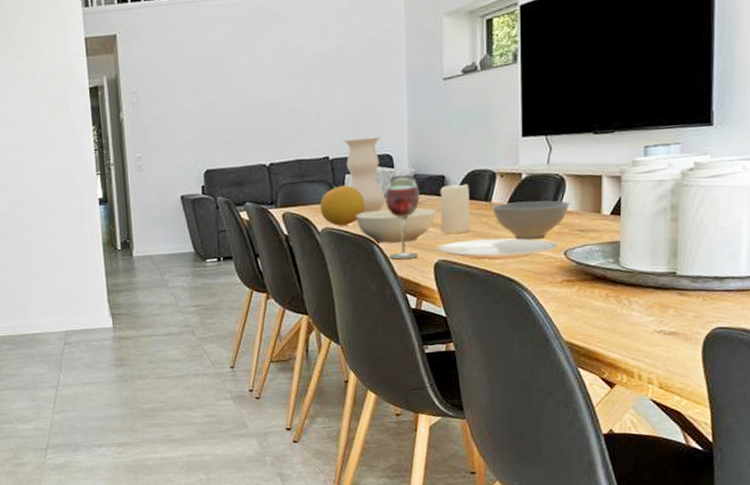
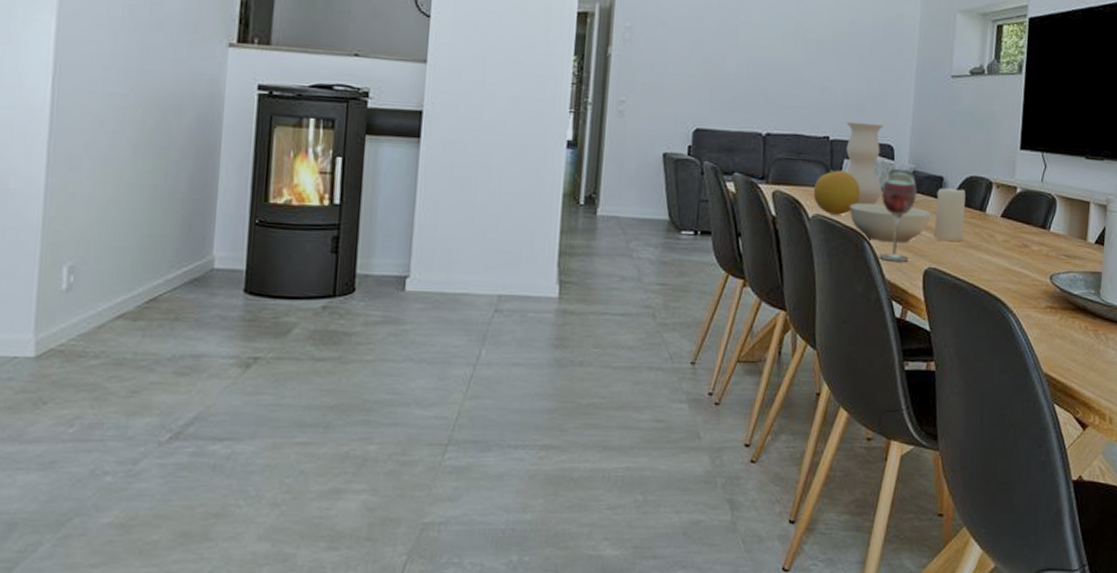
plate: present [436,238,558,260] -> none [927,250,1045,277]
bowl: present [491,200,570,241] -> none [985,215,1059,260]

